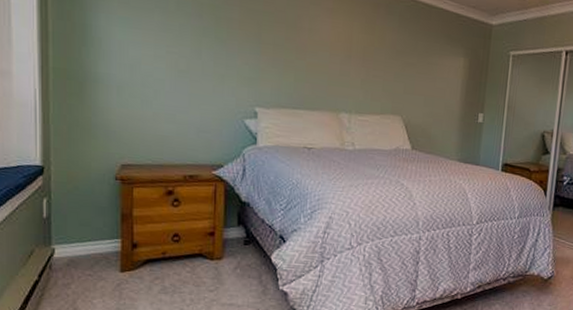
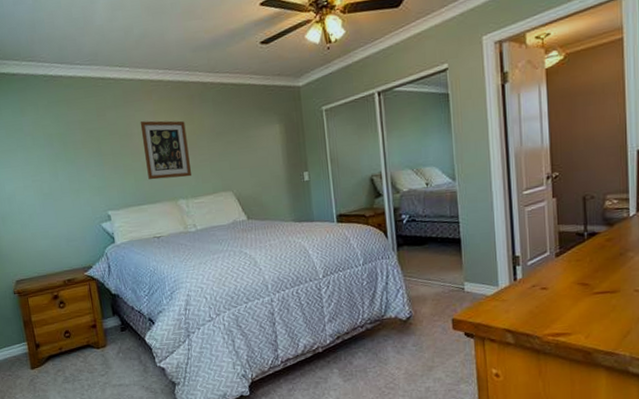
wall art: none [311,17,365,91] -> present [140,120,191,180]

